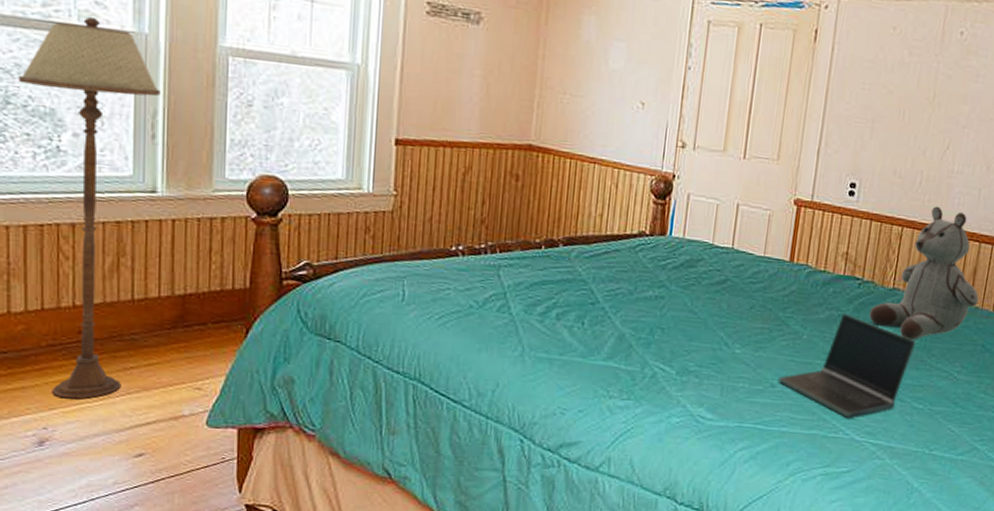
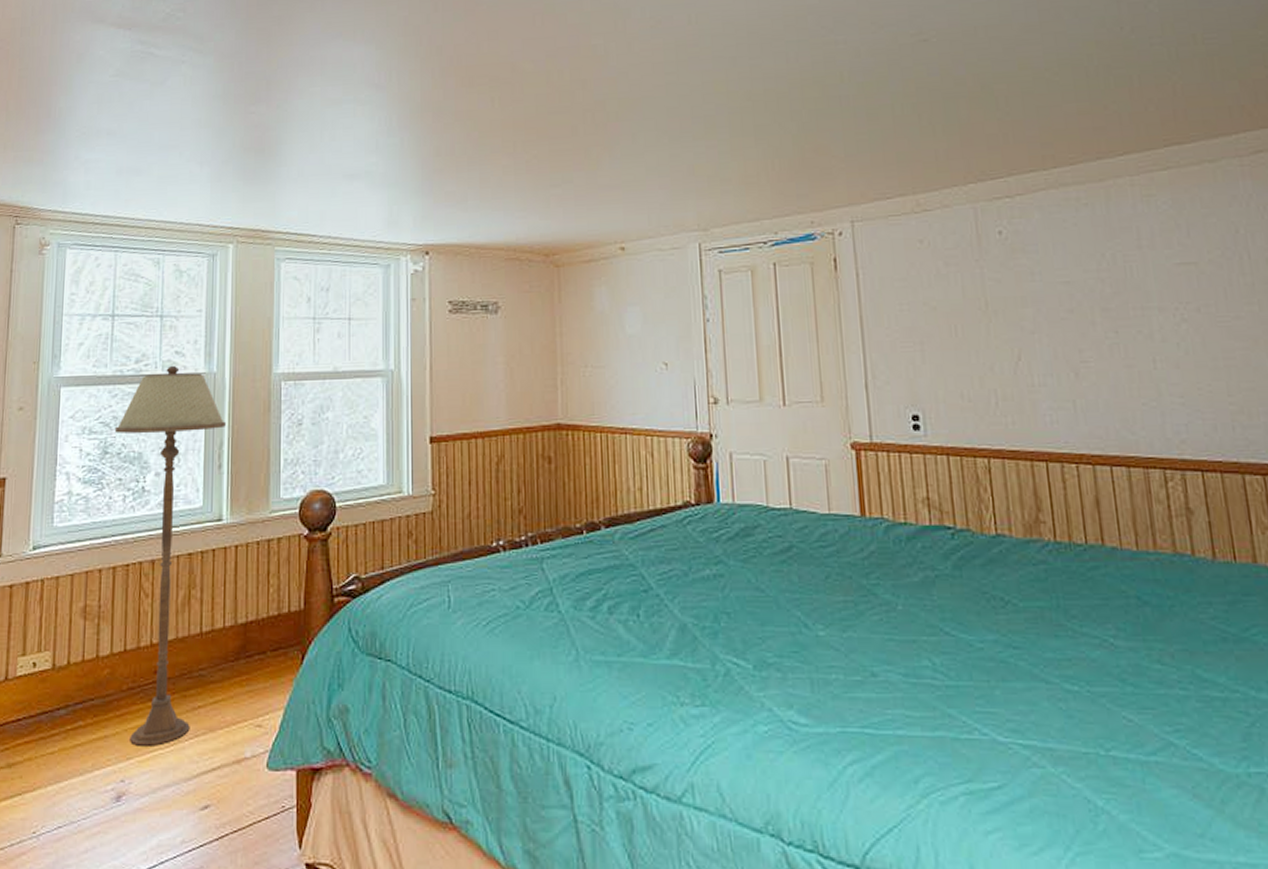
laptop computer: present [778,314,916,418] -> none [878,574,1046,711]
stuffed bear: present [869,206,979,340] -> none [974,428,1114,599]

